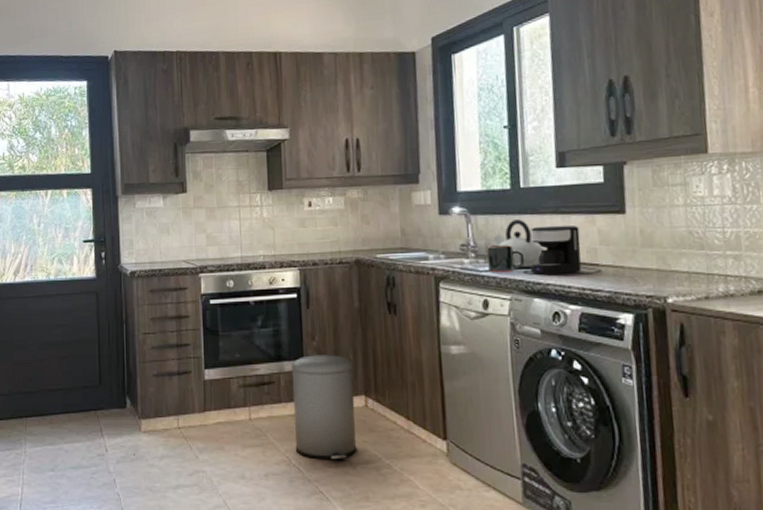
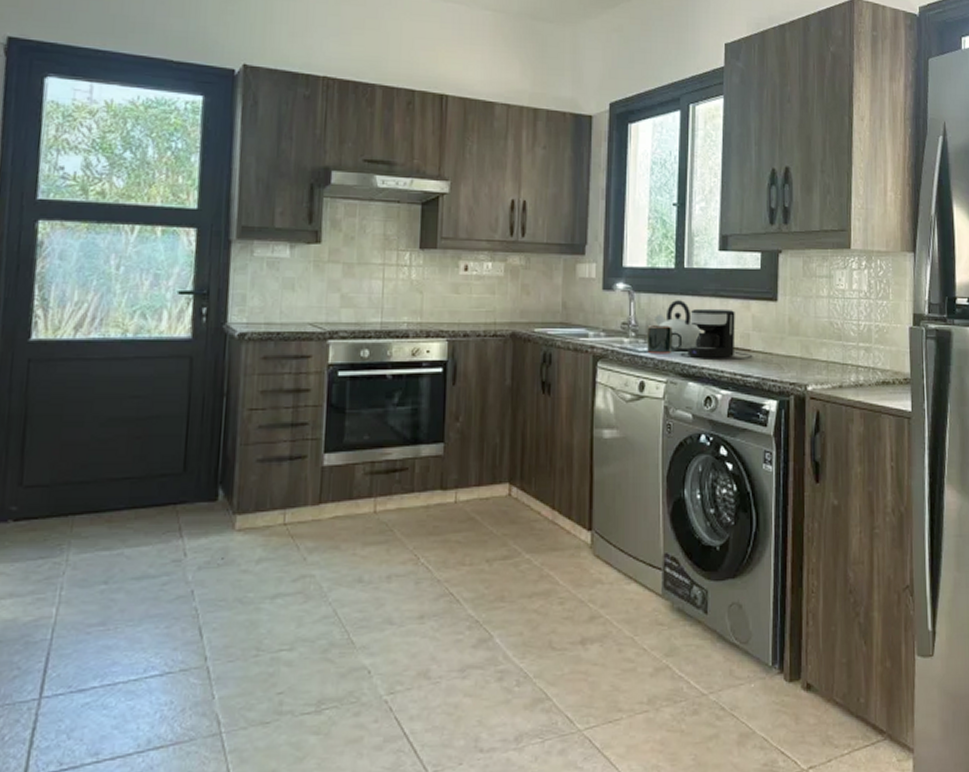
pedal bin: present [291,355,357,460] -> none [425,438,499,557]

